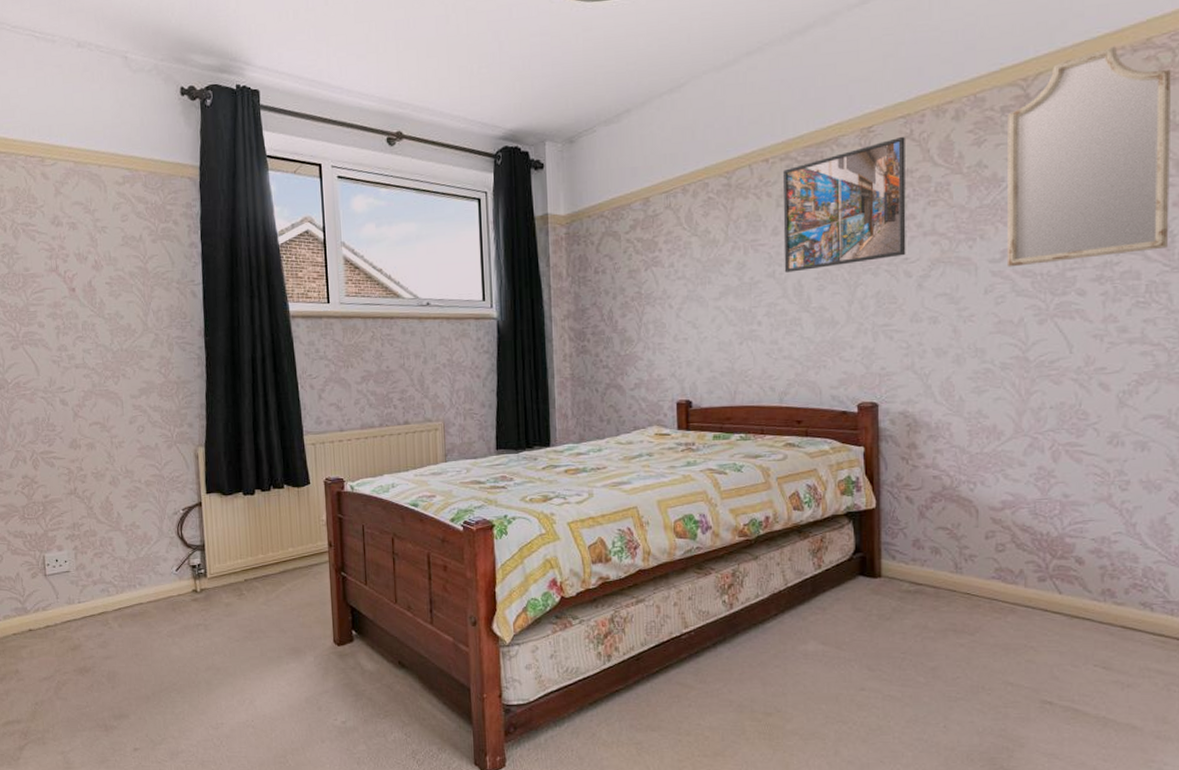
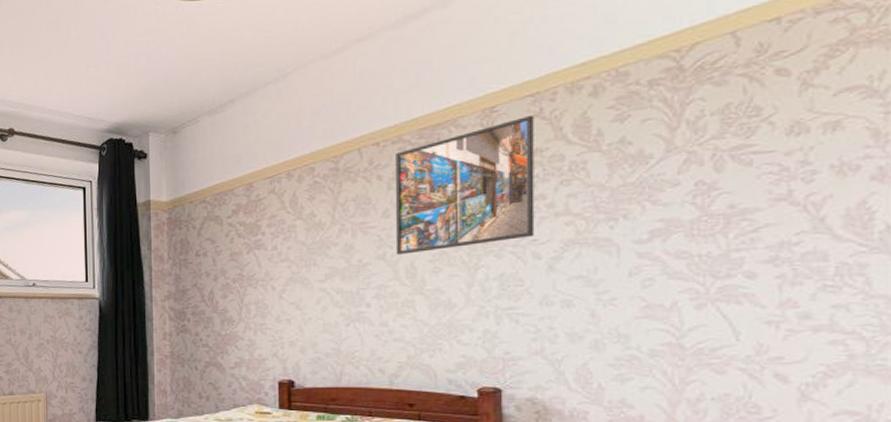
home mirror: present [1006,46,1171,267] -> none [656,10,866,248]

